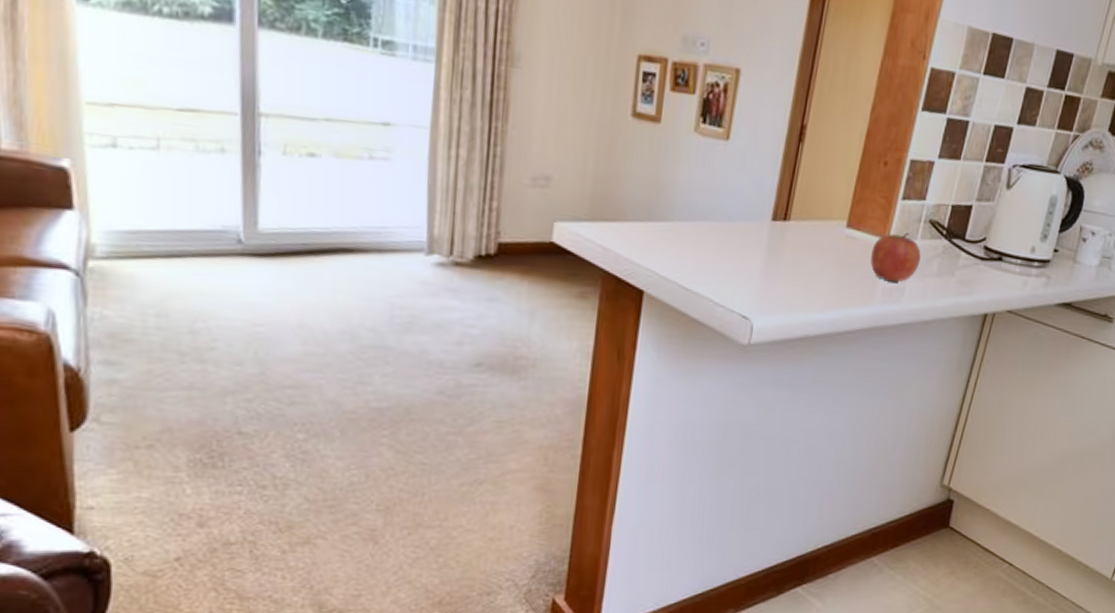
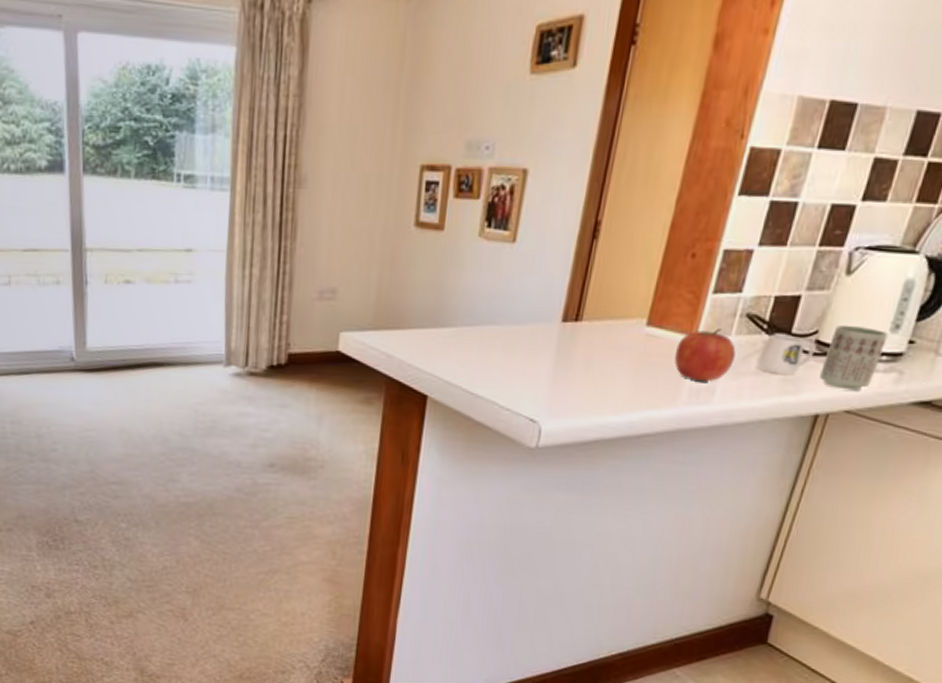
mug: none [938,239,984,277] -> present [757,334,815,375]
cup: none [987,233,1039,293] -> present [819,324,888,391]

